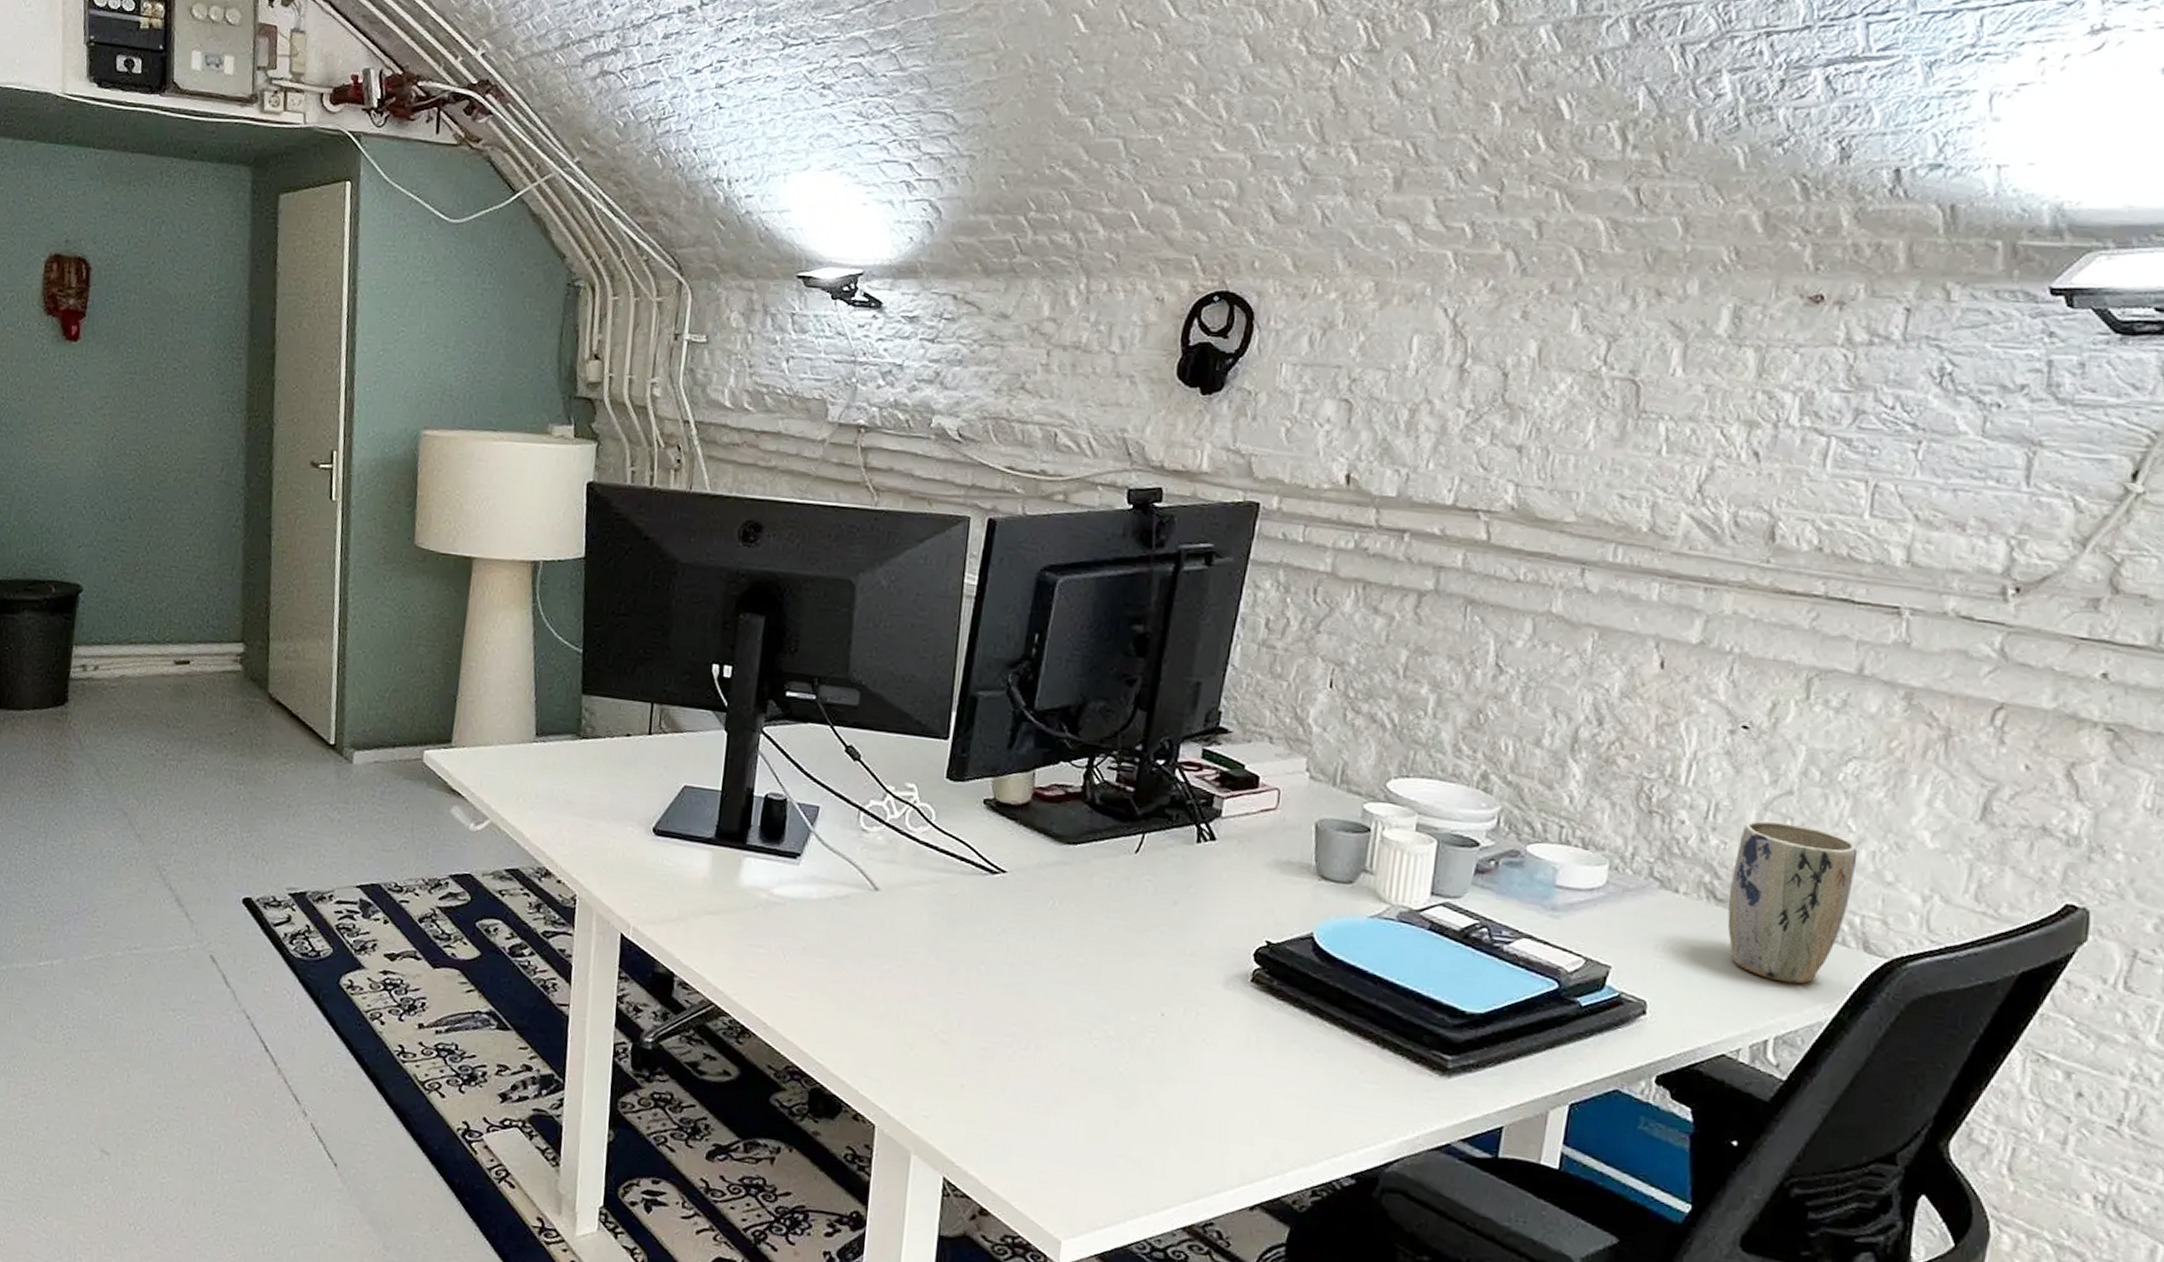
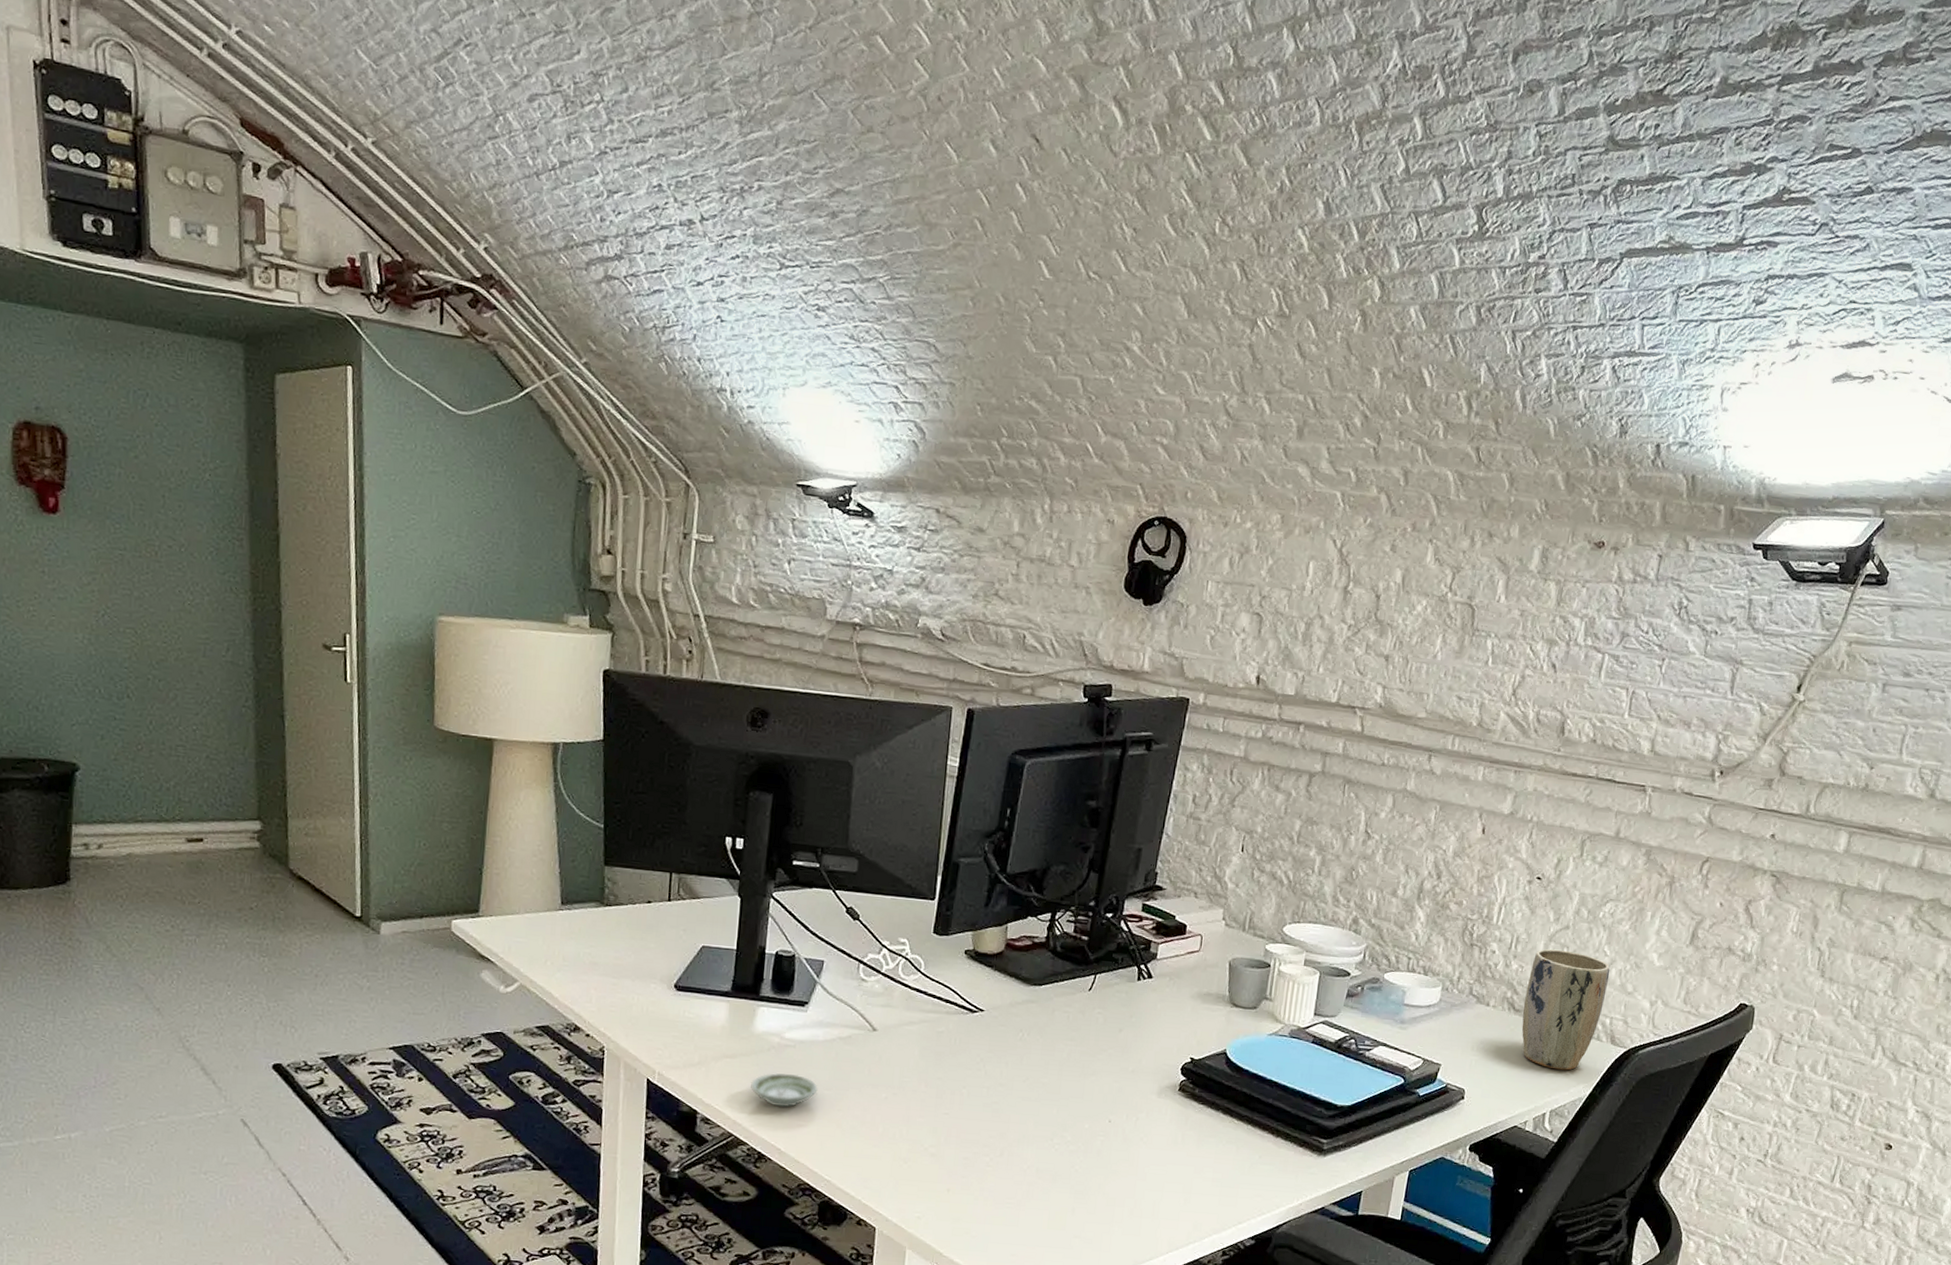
saucer: none [734,934,810,975] -> present [751,1073,818,1107]

